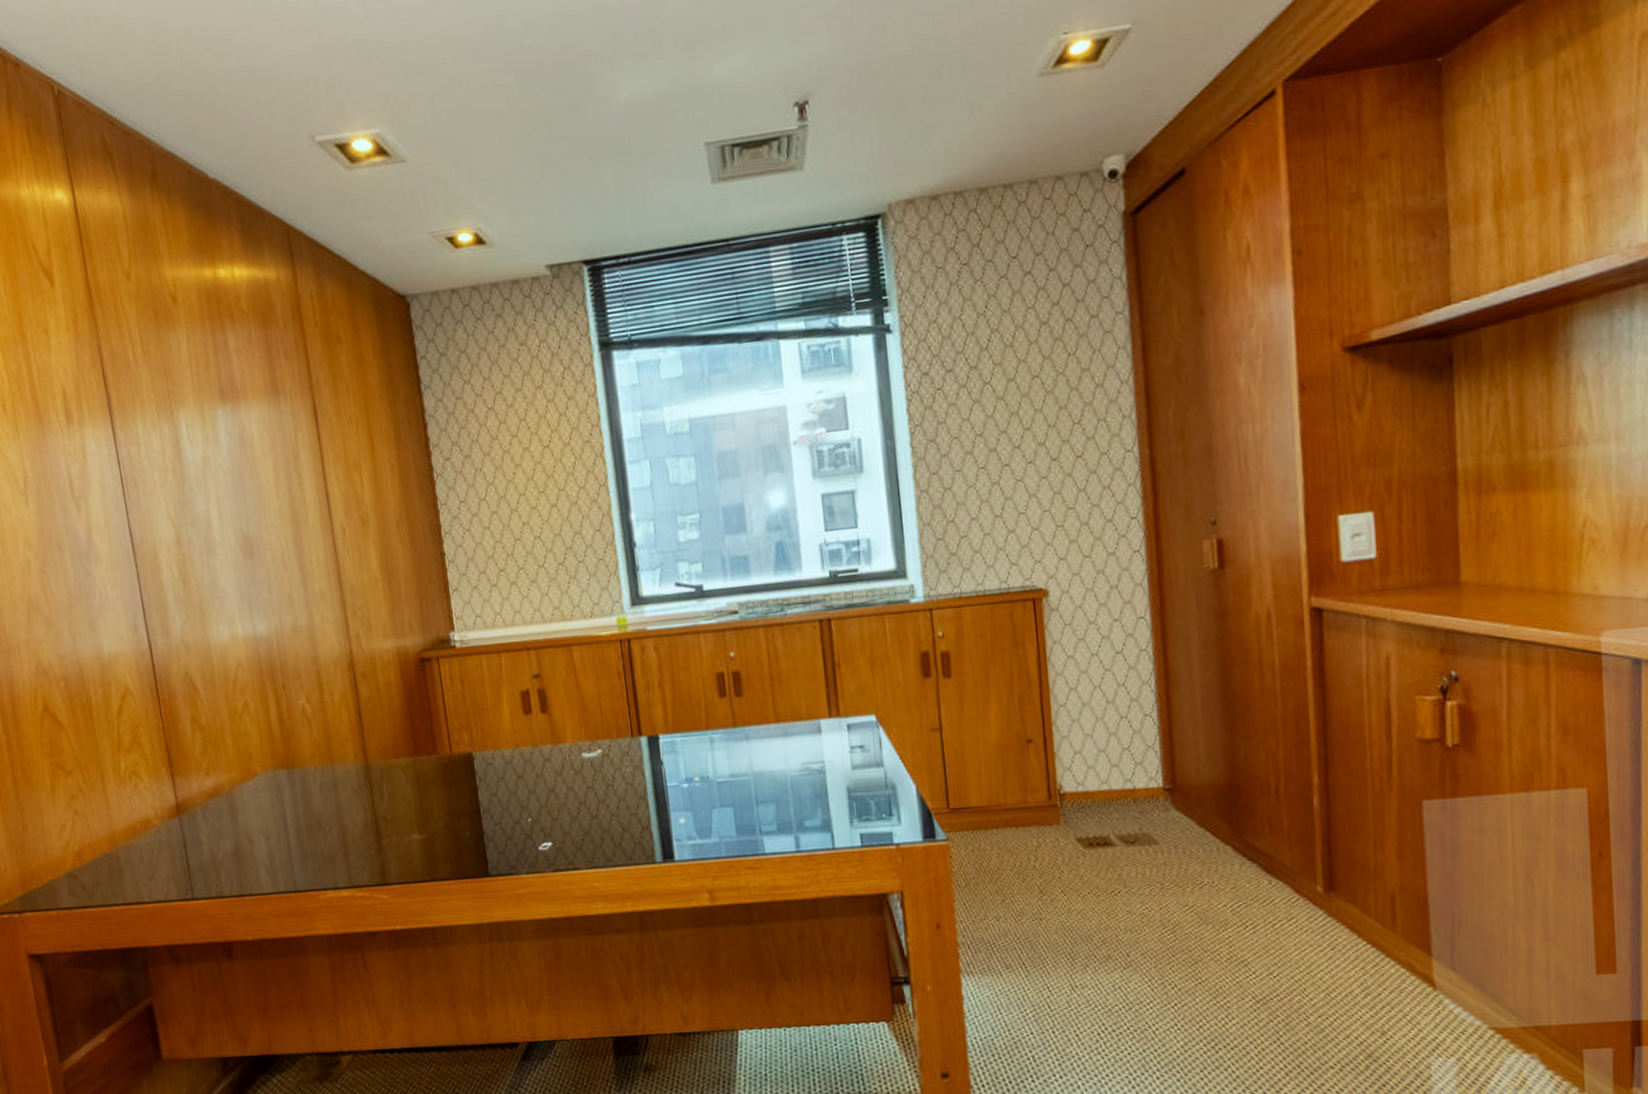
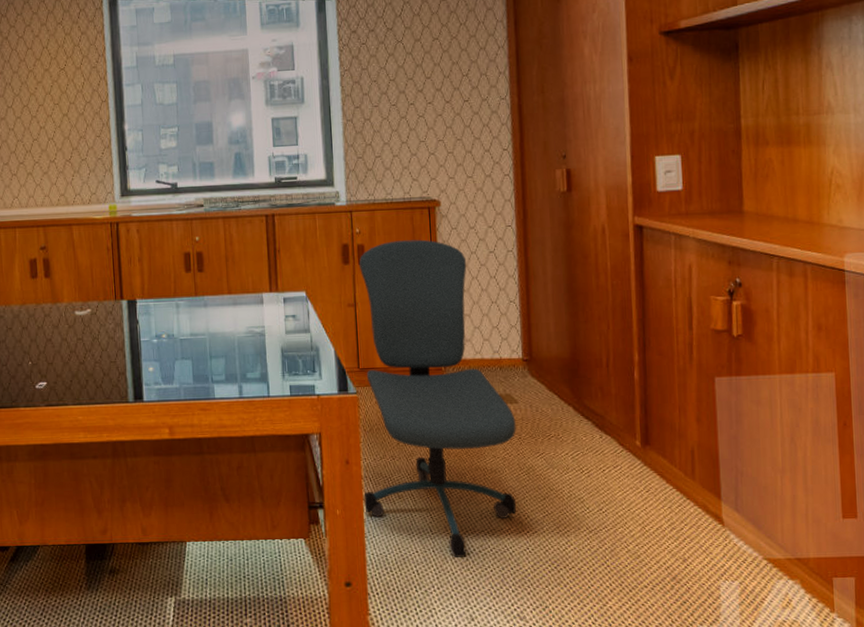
office chair: none [943,641,1159,1039] -> present [358,239,516,557]

